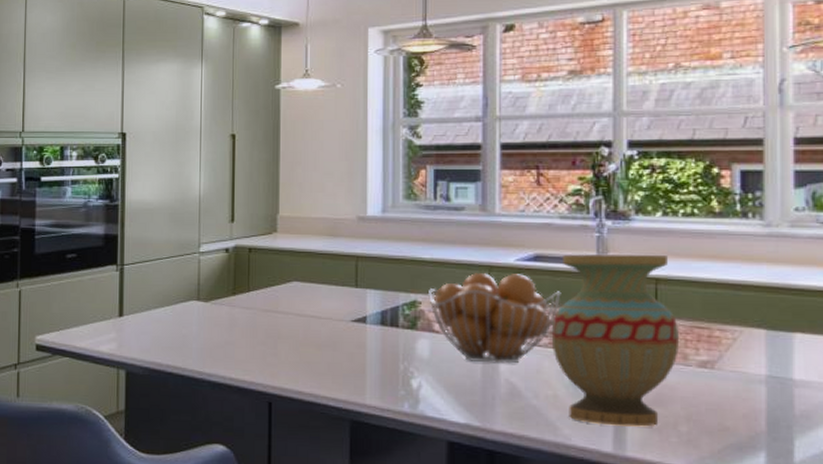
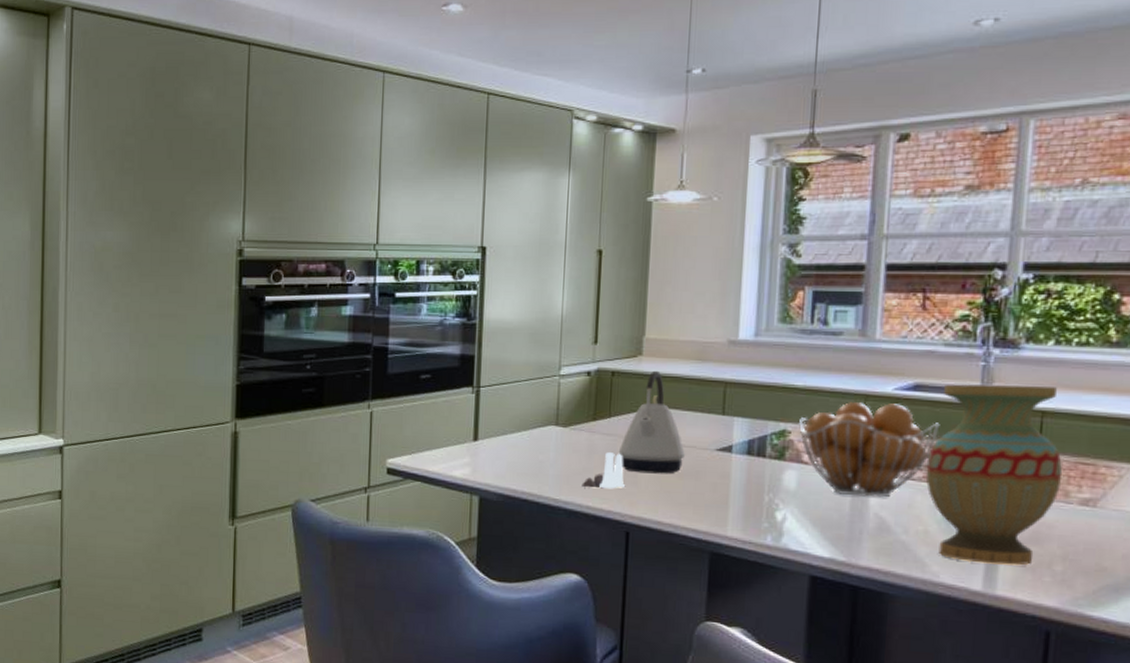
salt and pepper shaker set: none [224,325,265,361] -> present [581,452,625,489]
kettle: none [258,246,323,345] -> present [618,370,686,474]

